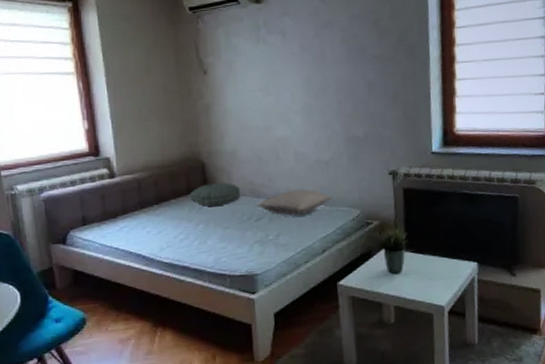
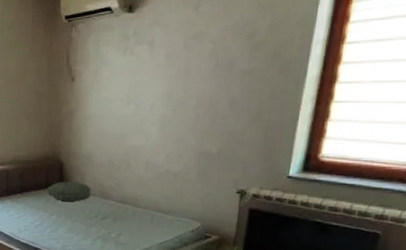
pillow: present [255,189,333,216] -> none [102,196,176,221]

